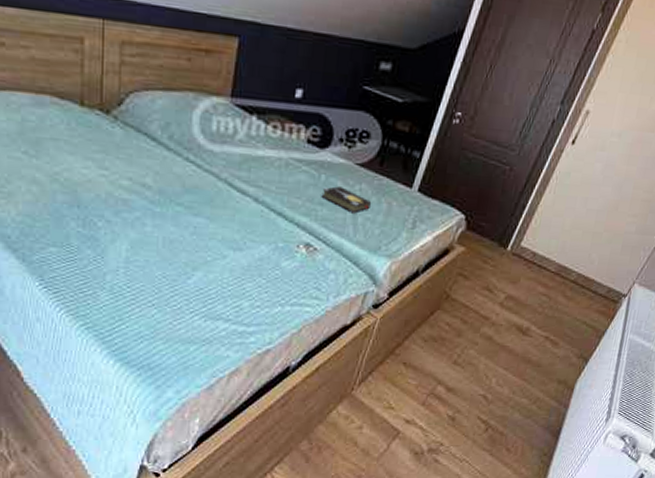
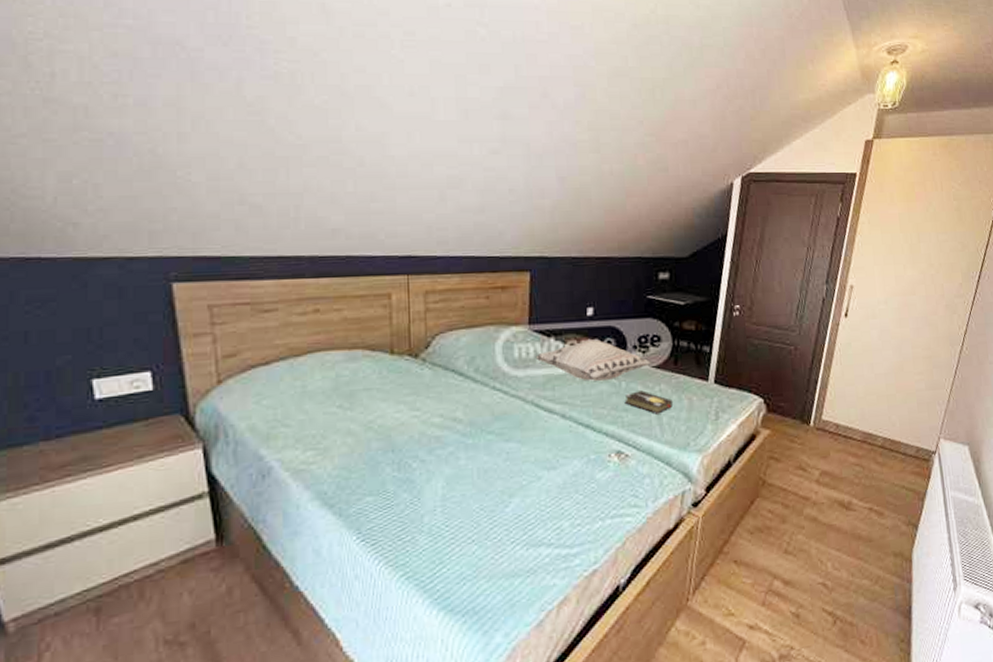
decorative pillow: none [234,124,355,171] -> present [535,339,651,381]

